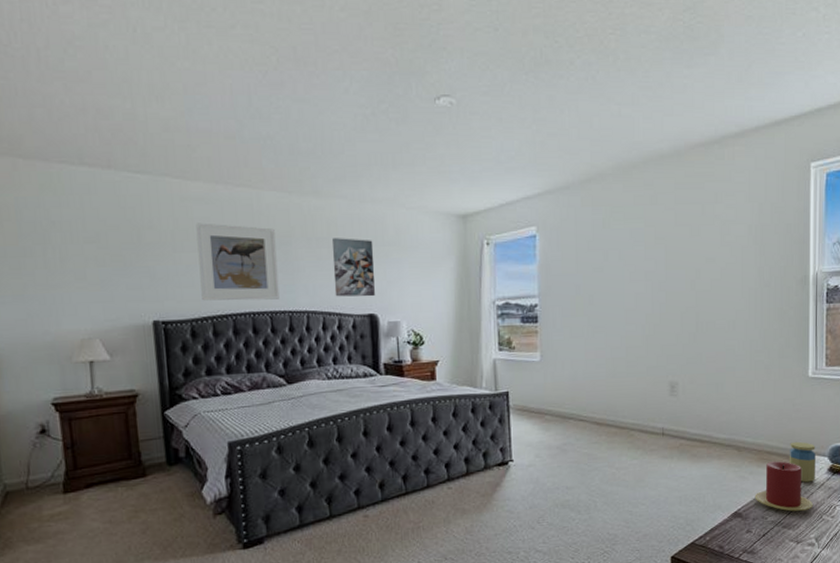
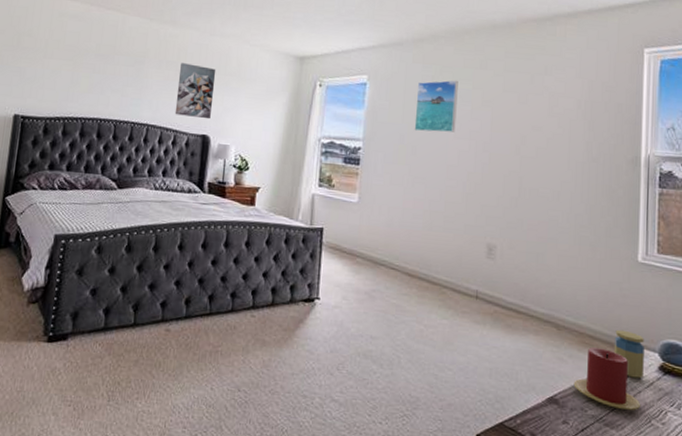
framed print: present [196,223,280,301] -> none [59,36,133,110]
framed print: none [588,220,631,280] -> present [414,80,458,133]

